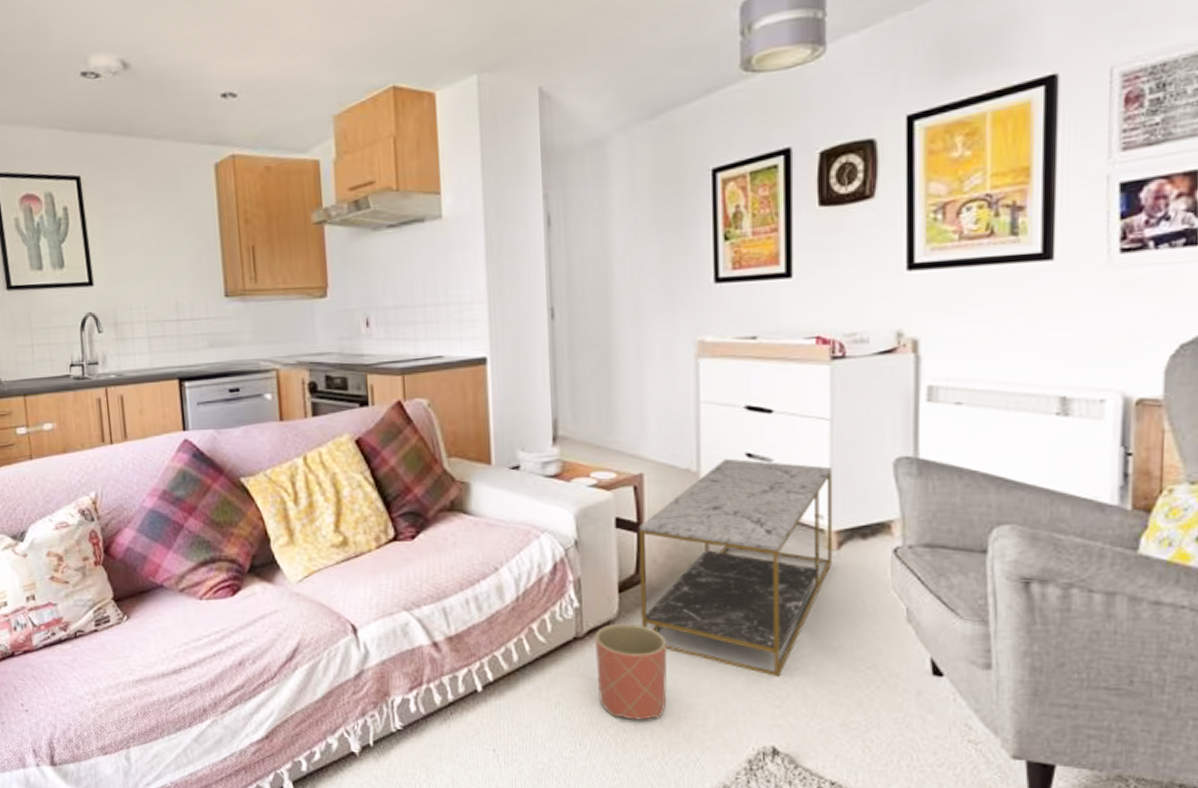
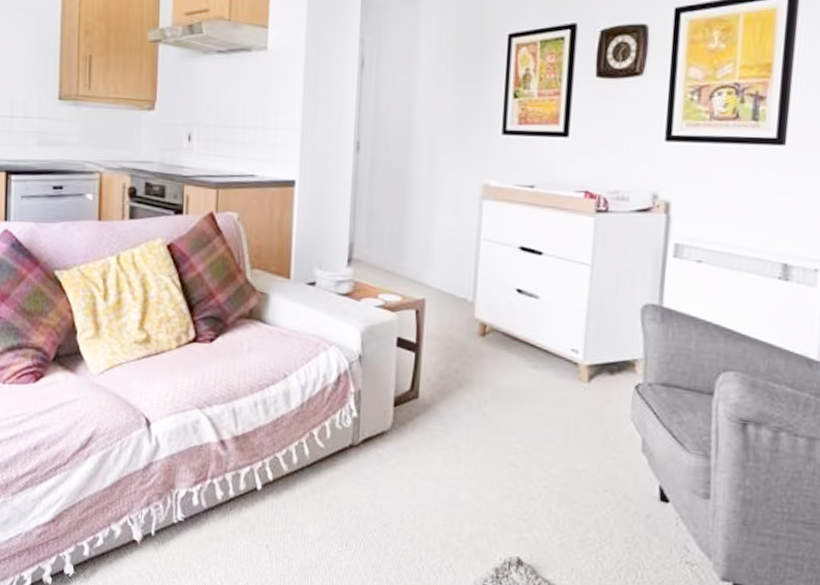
planter: present [595,623,667,720] -> none [367,434,433,526]
coffee table: present [638,458,833,677] -> none [411,292,590,494]

